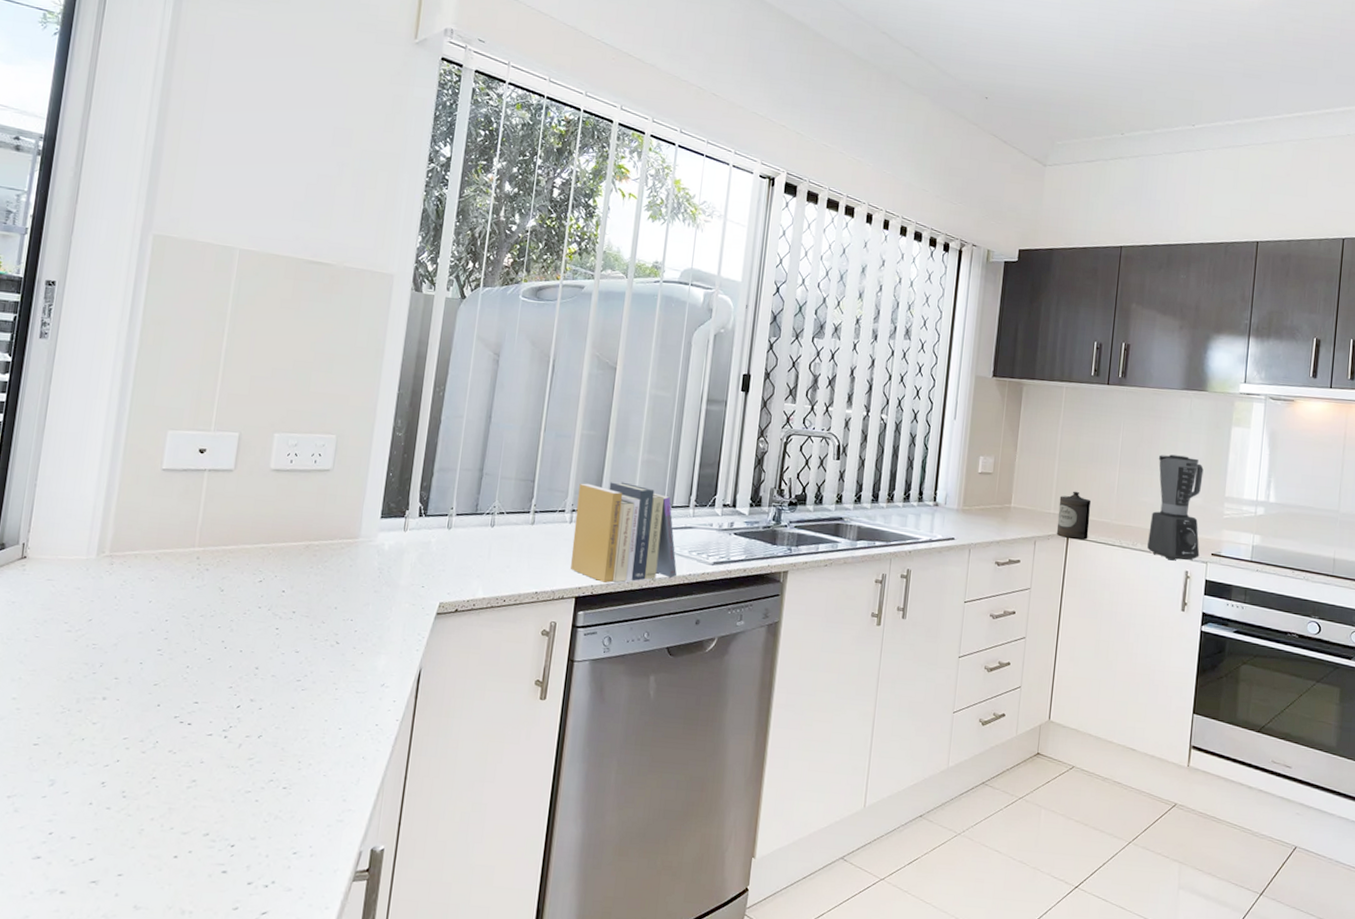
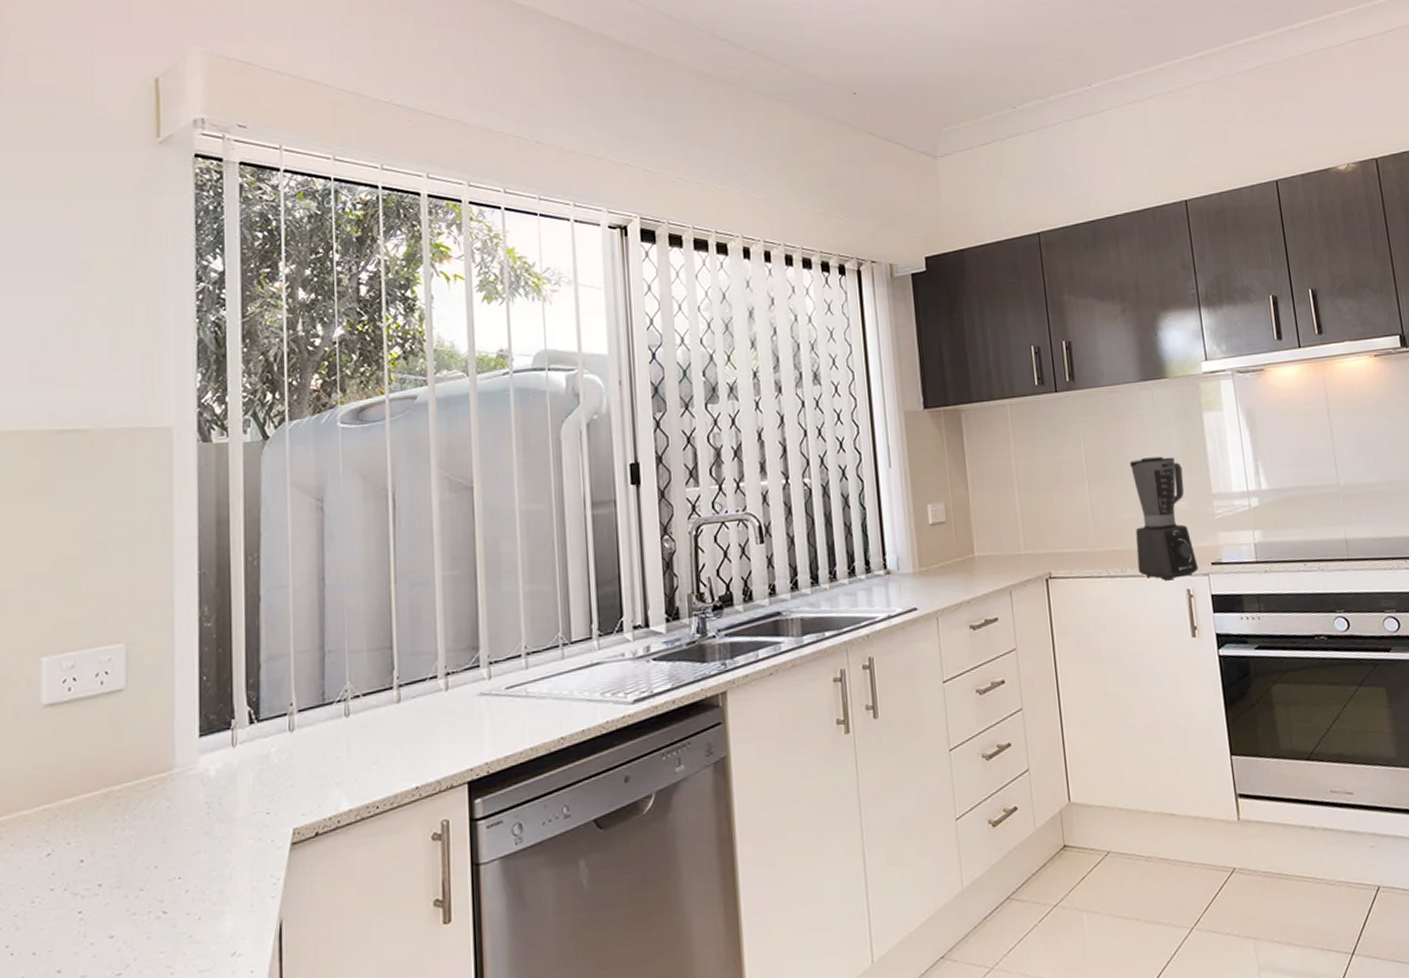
books: present [570,482,678,584] -> none [450,624,592,757]
canister: present [1056,491,1092,541] -> none [1028,522,1070,581]

